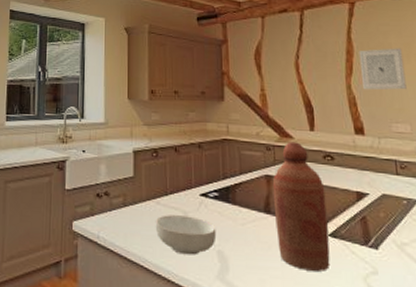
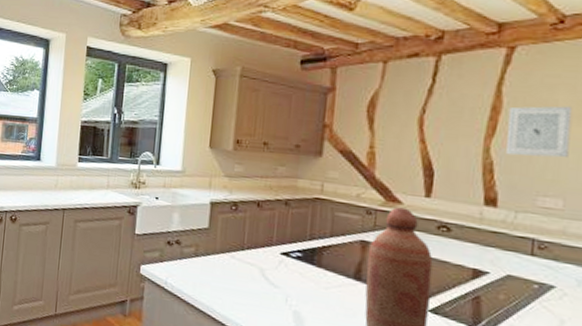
cereal bowl: present [155,215,217,255] -> none [227,269,295,312]

